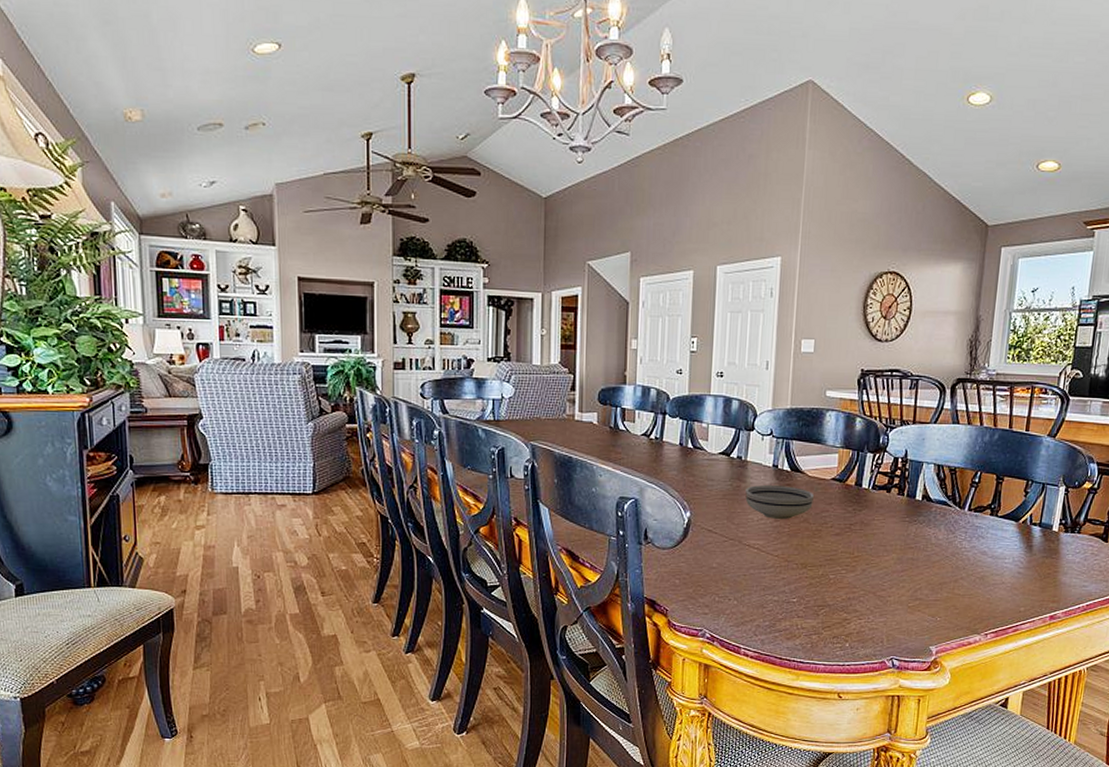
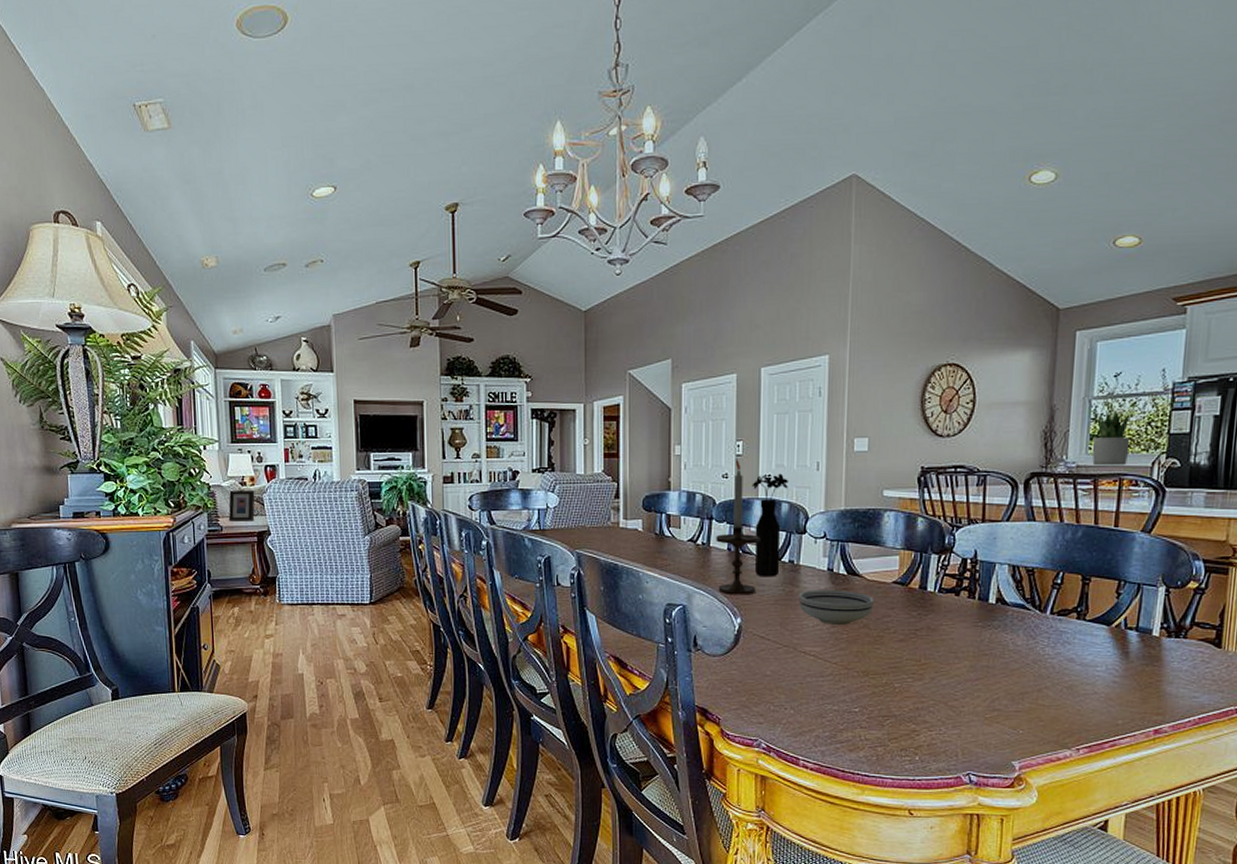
picture frame: none [154,370,185,403] -> present [228,491,255,521]
candlestick: none [669,354,711,490] -> present [716,458,761,595]
flower arrangement: none [704,371,739,473] -> present [752,473,788,577]
planter: none [1010,322,1044,375] -> present [1092,409,1131,466]

